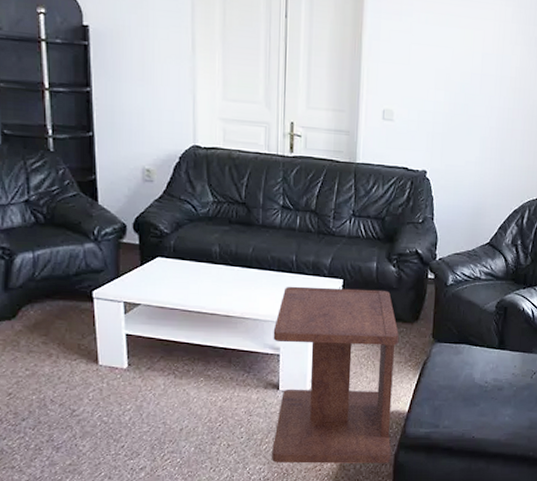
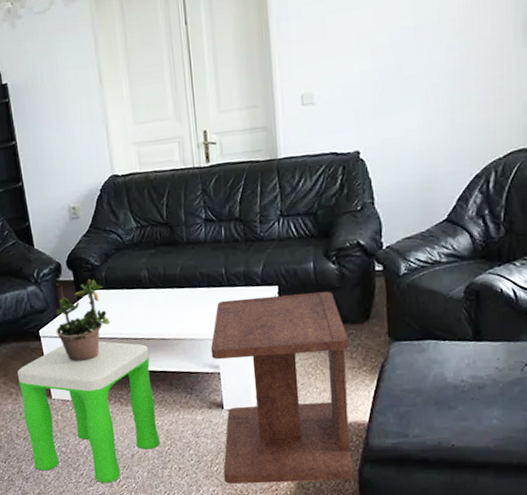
stool: none [61,309,212,457] -> present [17,341,160,483]
potted plant: none [112,244,174,330] -> present [55,279,110,362]

